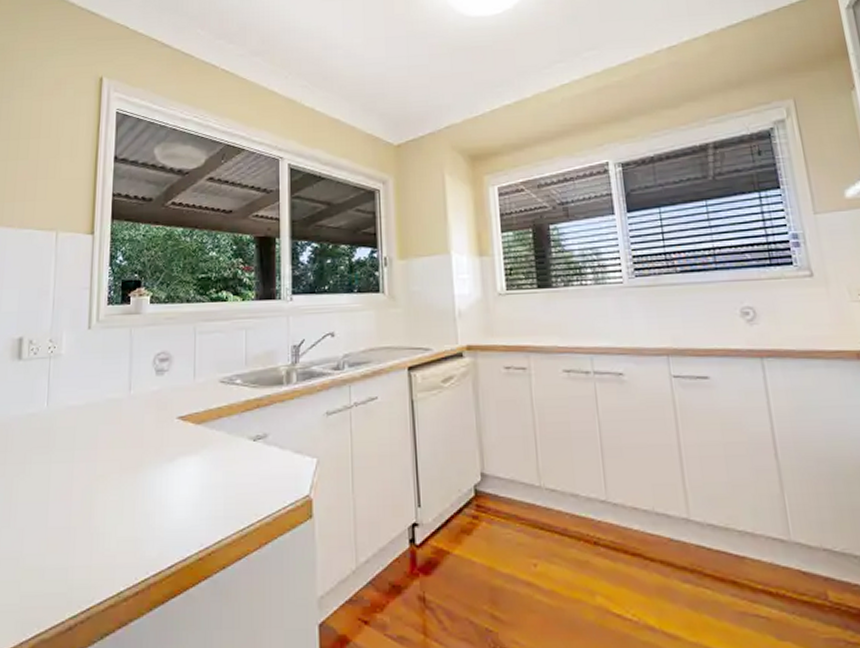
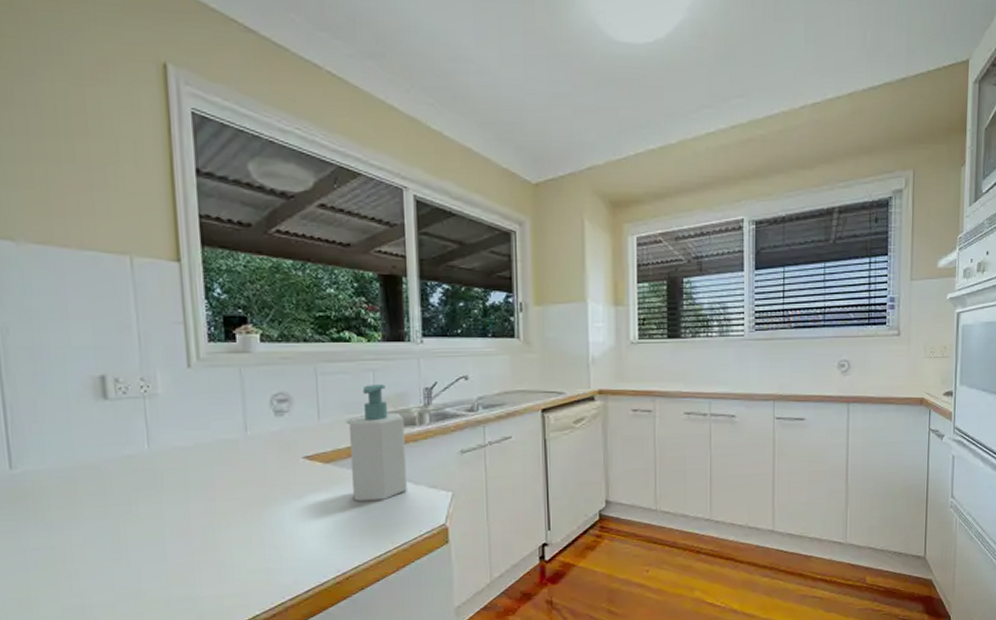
soap bottle: none [220,343,272,466] -> present [348,384,407,501]

